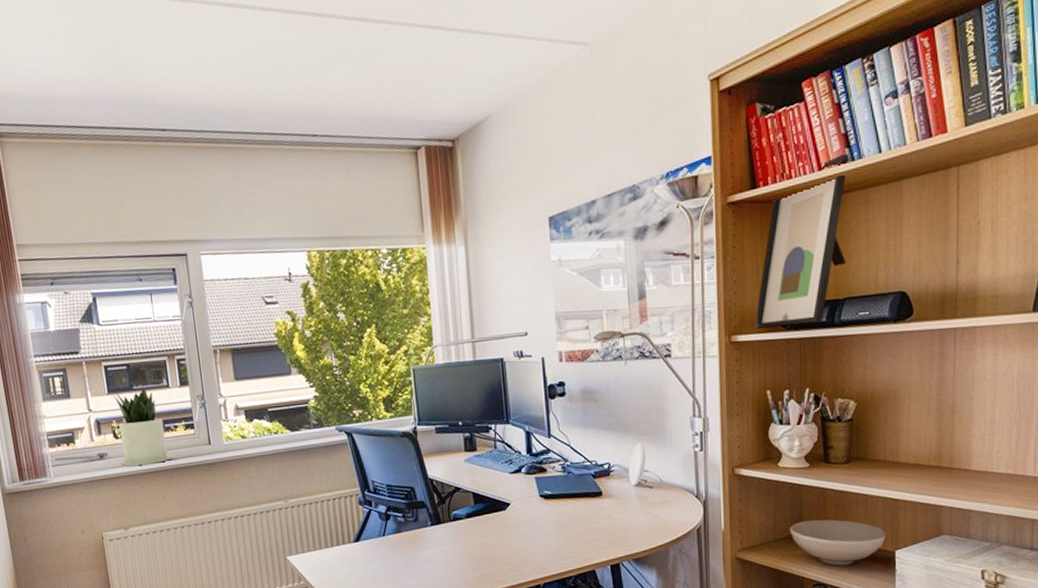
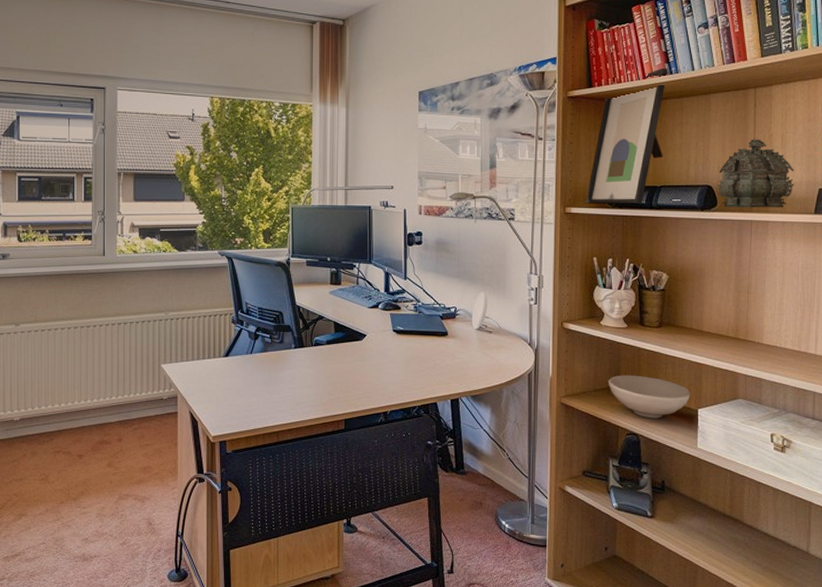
planter: present [113,388,172,467] -> none [20,200,68,269]
decorative box: none [912,228,1009,316] -> present [717,139,795,208]

